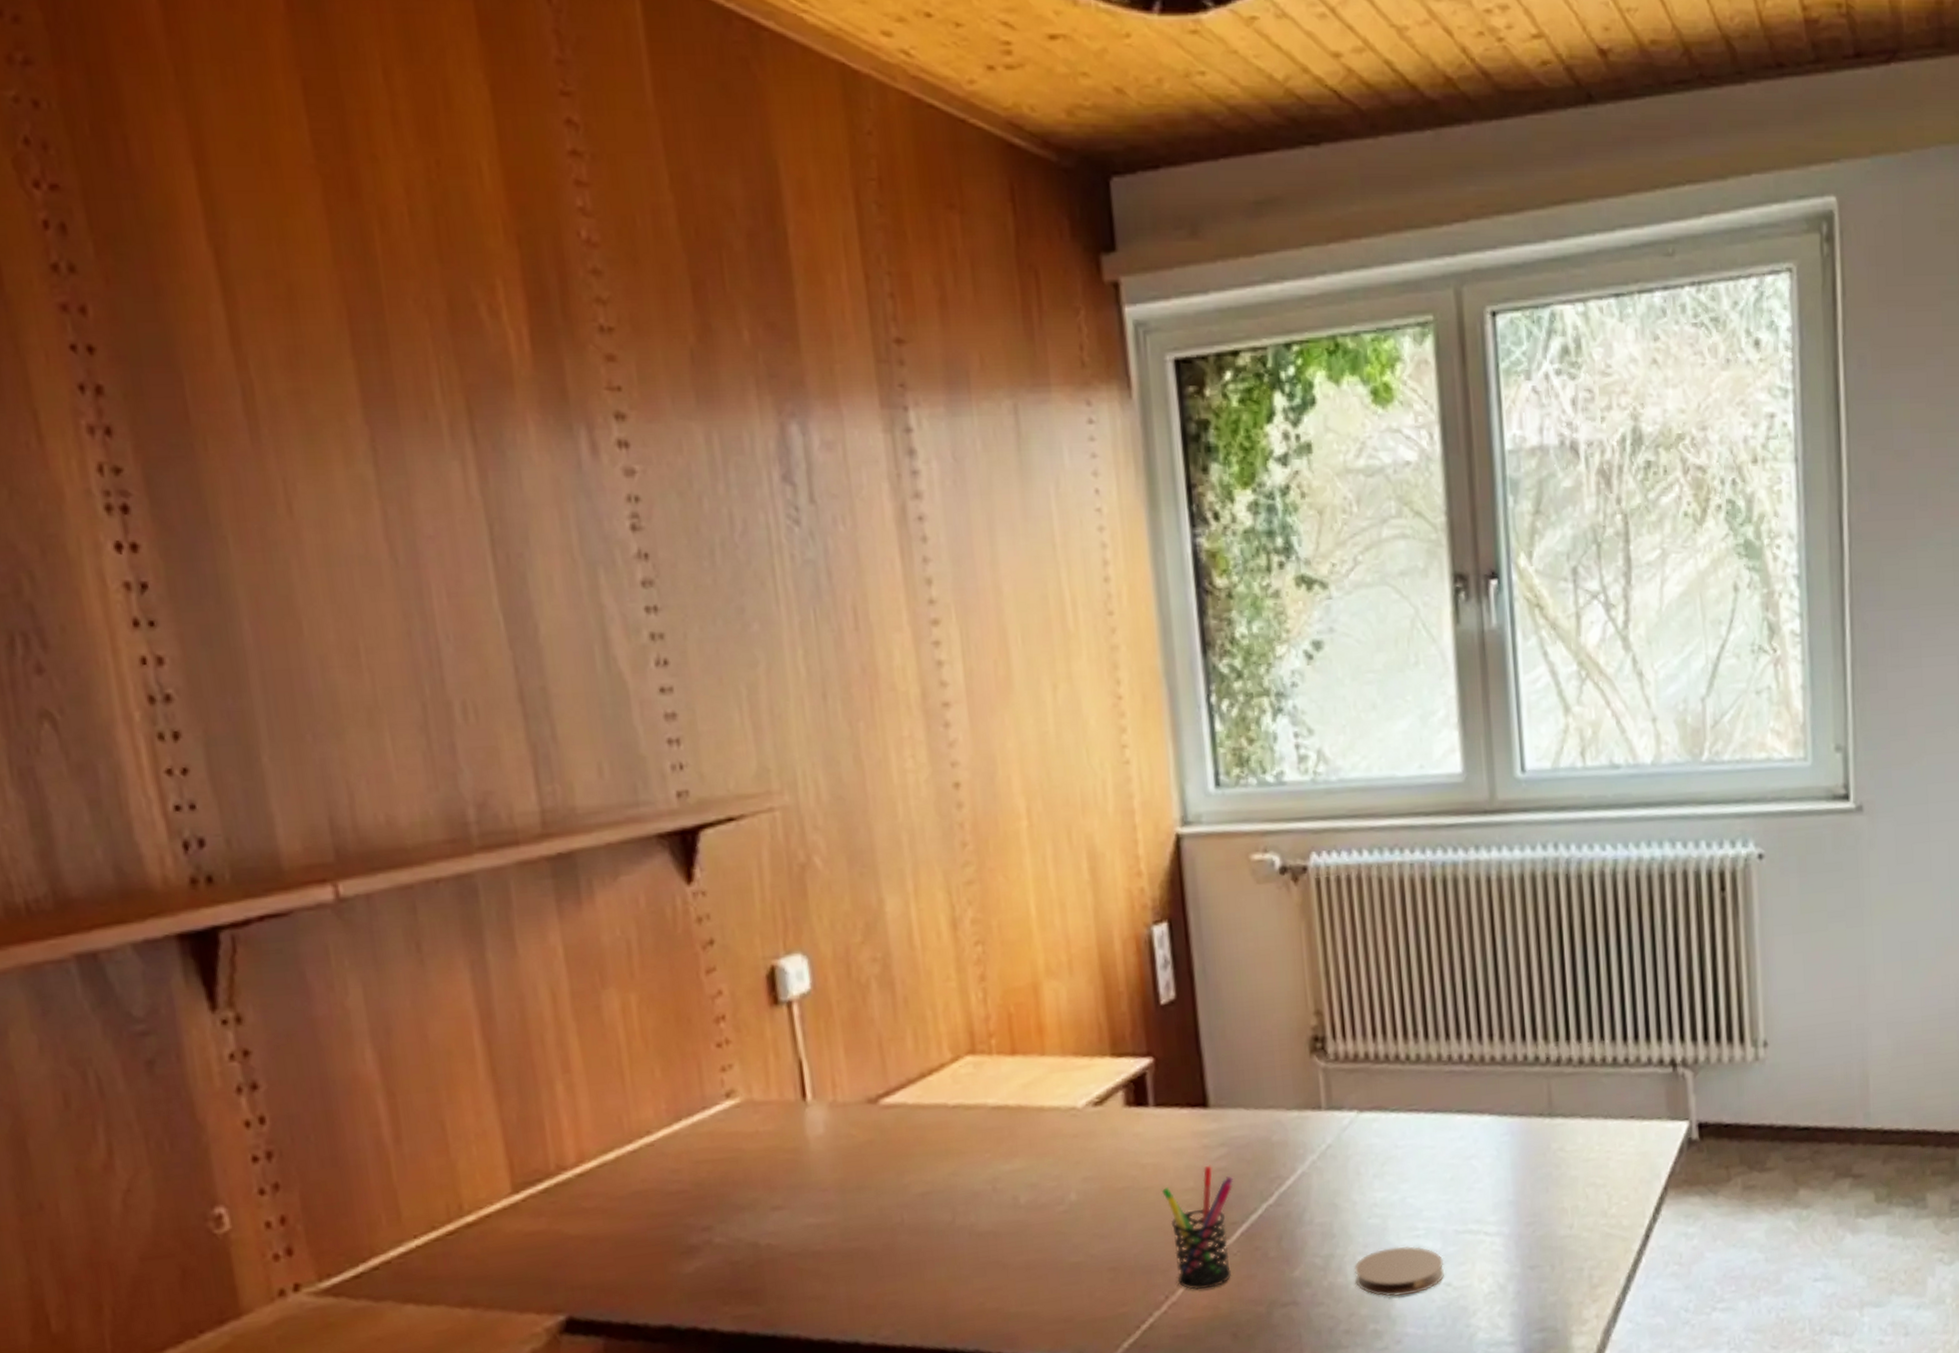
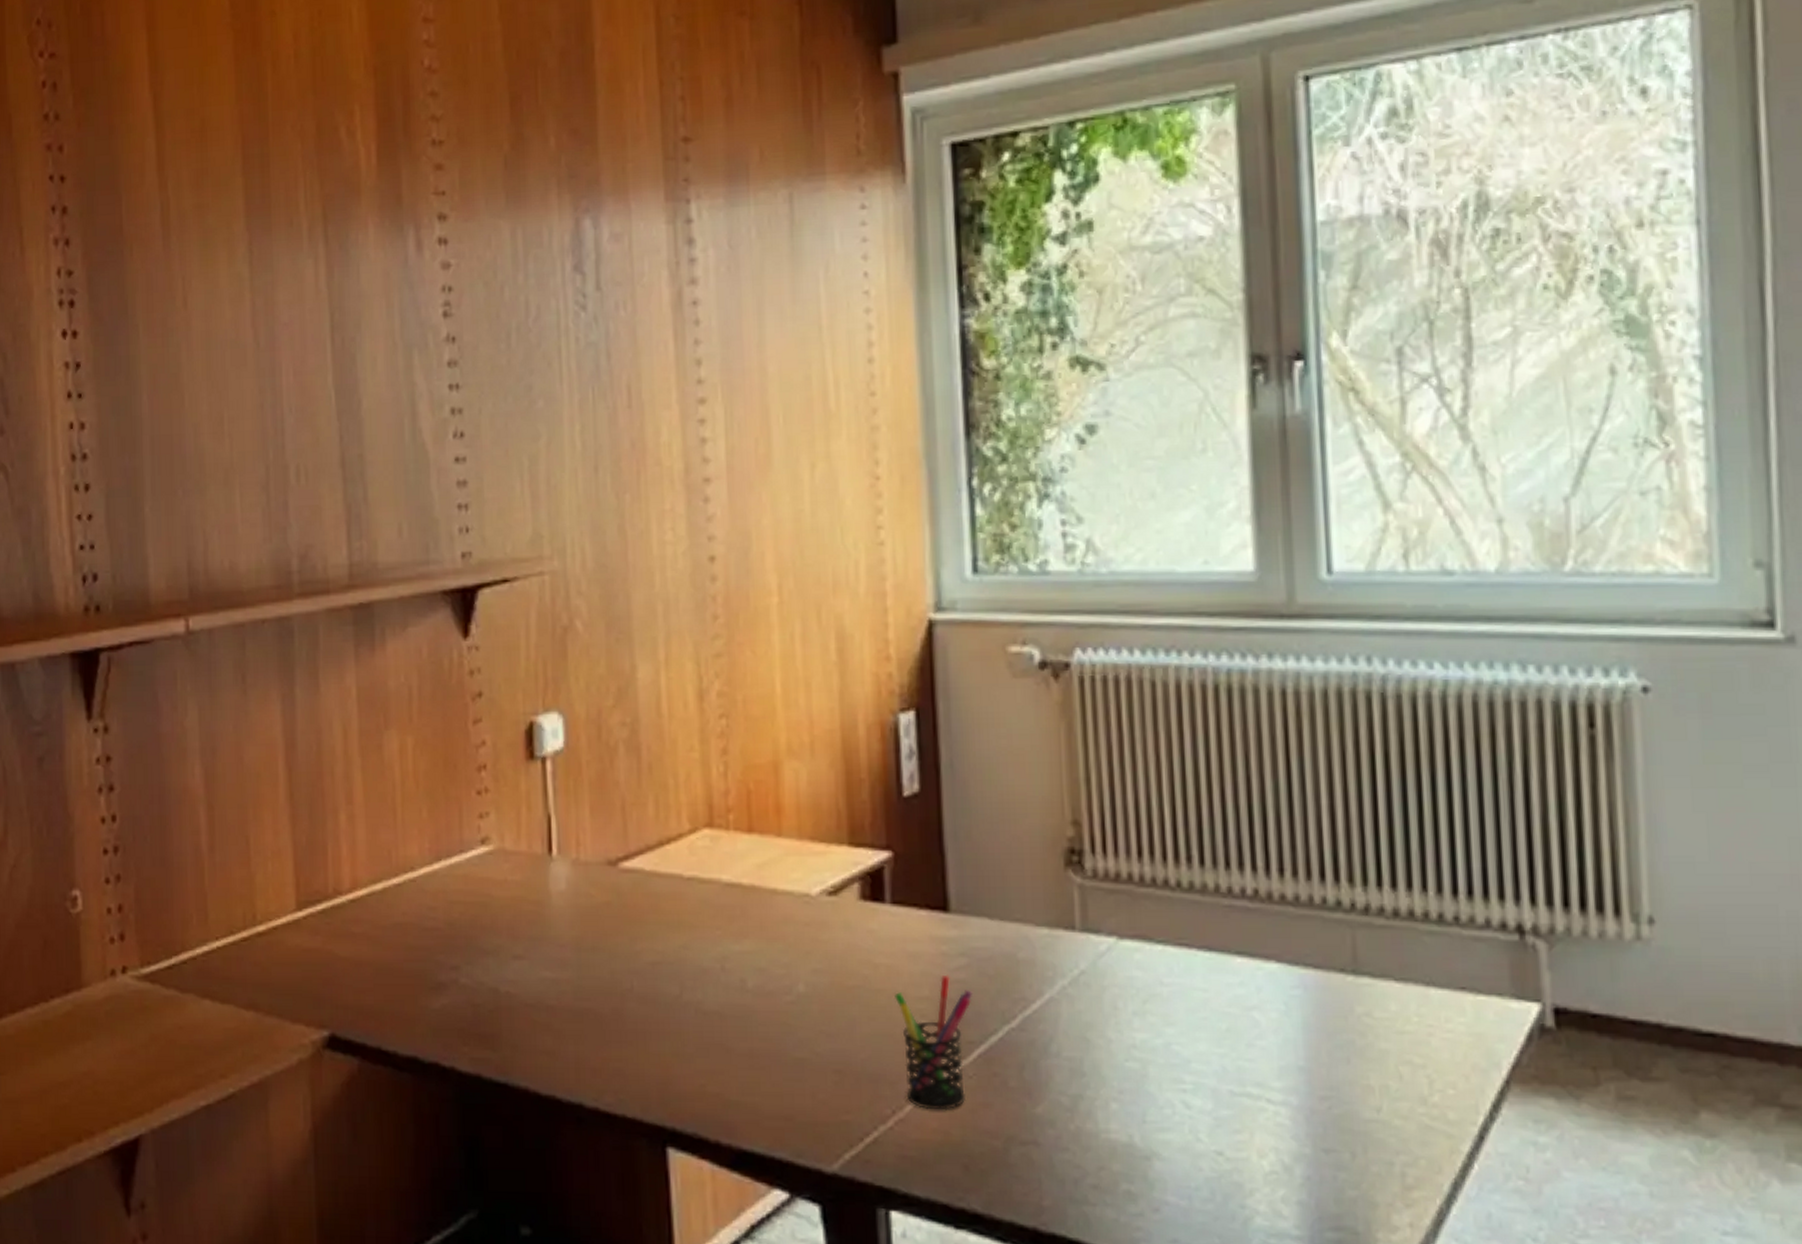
coaster: present [1354,1246,1444,1297] -> none [1107,1099,1215,1157]

